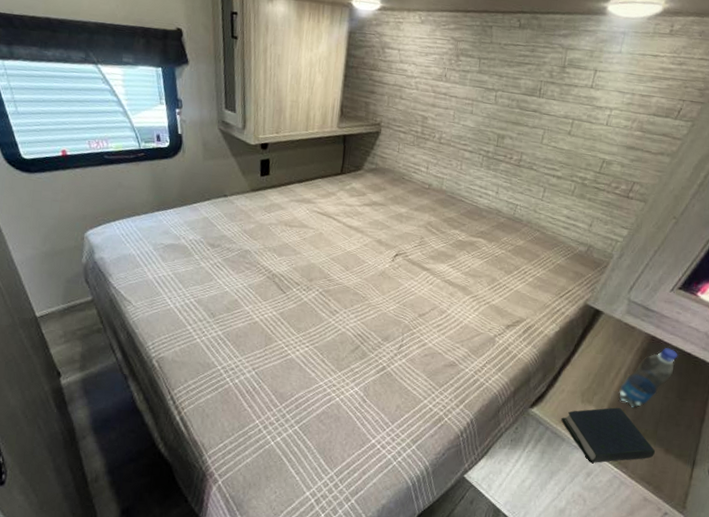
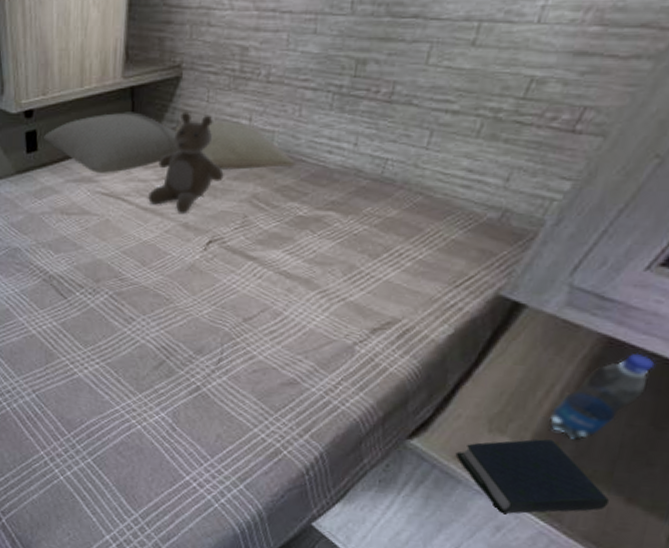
pillow: none [275,152,379,198] -> present [44,112,182,173]
teddy bear: none [352,157,408,232] -> present [148,111,224,213]
pillow: none [374,166,457,205] -> present [175,121,296,170]

